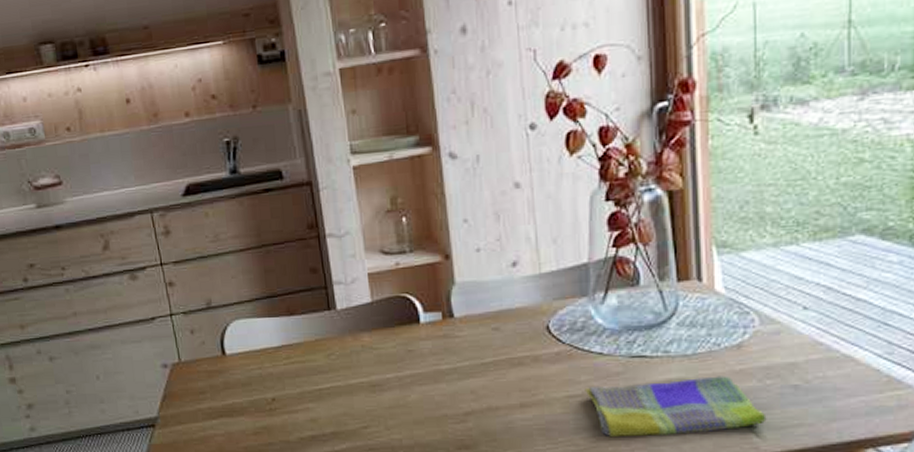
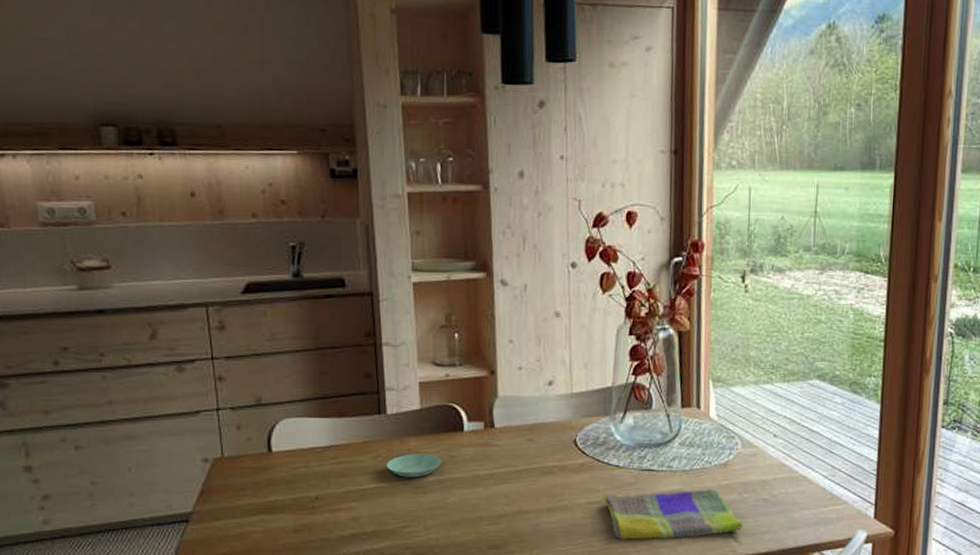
saucer: none [341,349,398,376] -> present [387,454,441,478]

